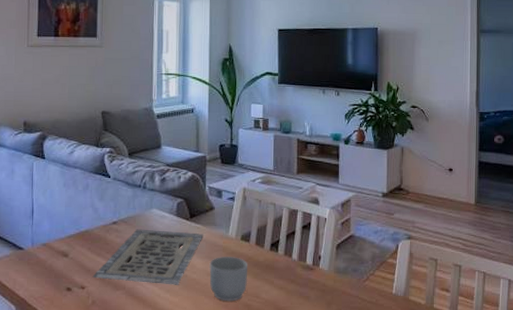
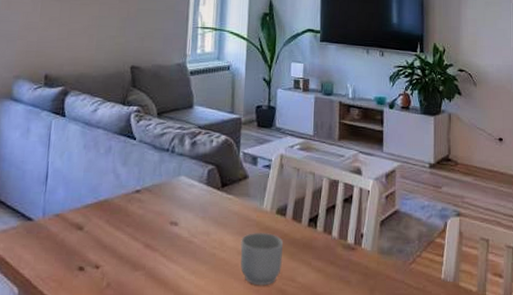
decorative panel: present [92,229,204,285] -> none [109,199,236,266]

